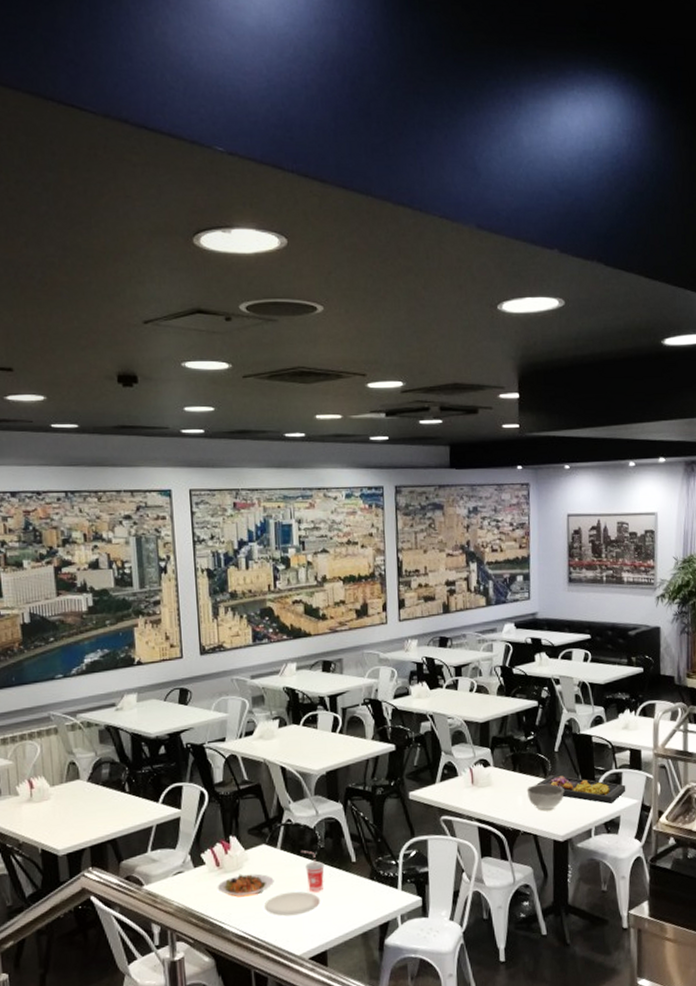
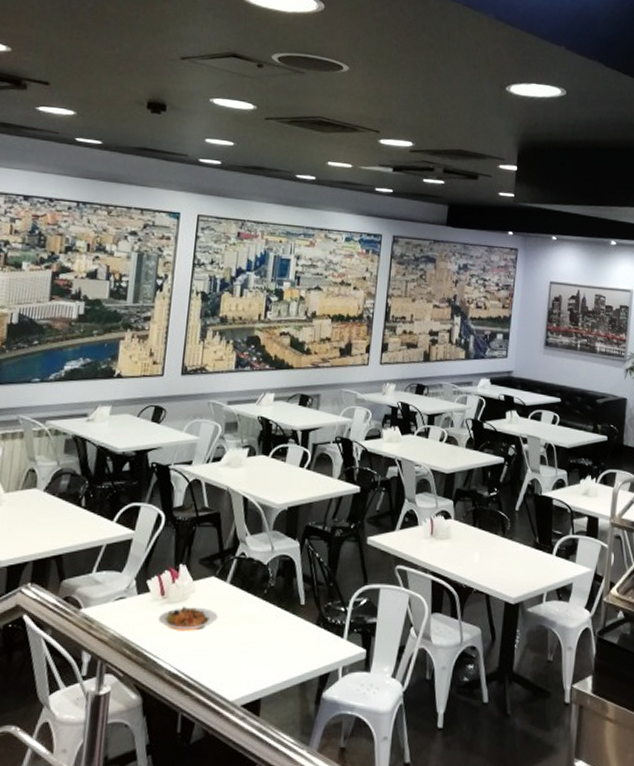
plate: present [263,891,321,918] -> none [202,630,263,658]
beverage cup: present [300,849,325,893] -> none [249,586,272,634]
soup bowl: present [526,784,564,812] -> none [484,543,521,571]
food tray: present [535,774,626,804] -> none [493,533,581,569]

